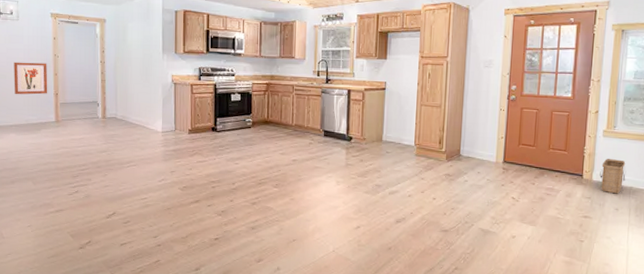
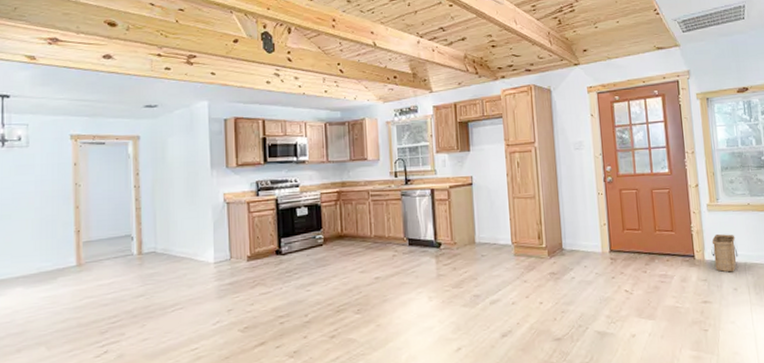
wall art: present [14,62,48,95] -> none [21,195,67,238]

